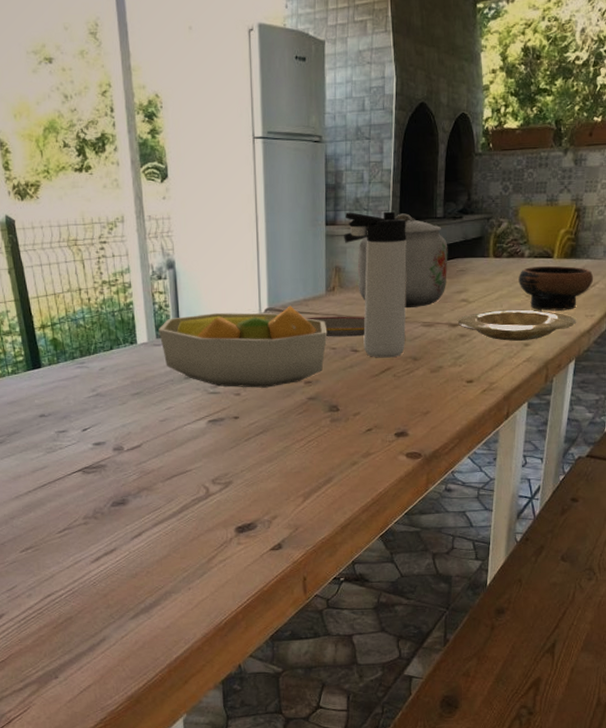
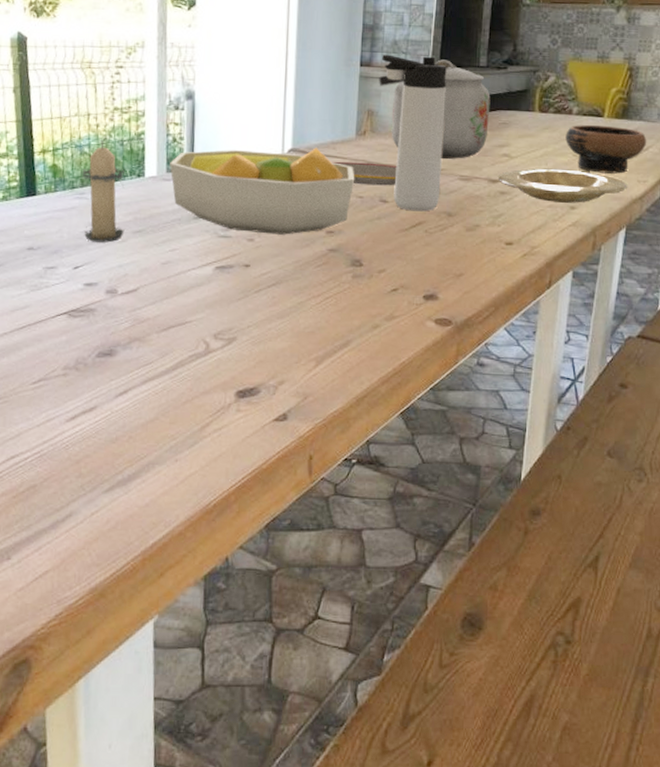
candle: none [79,313,124,406] -> present [81,140,125,243]

